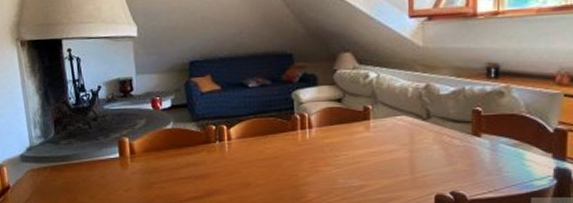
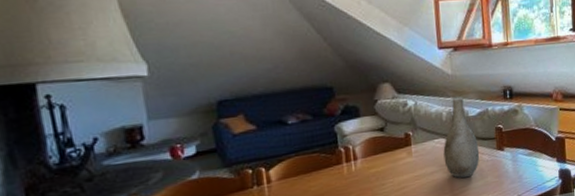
vase: none [406,72,450,162] -> present [443,97,480,178]

